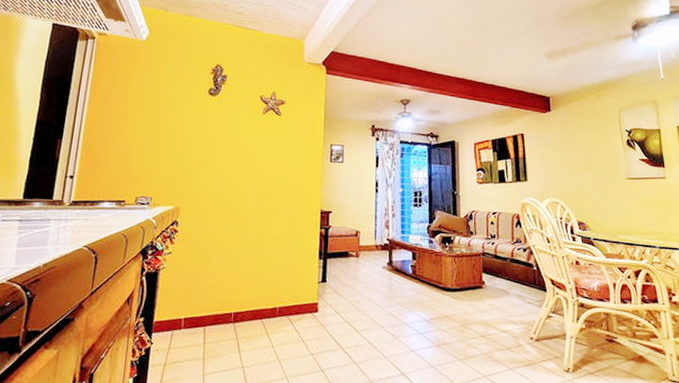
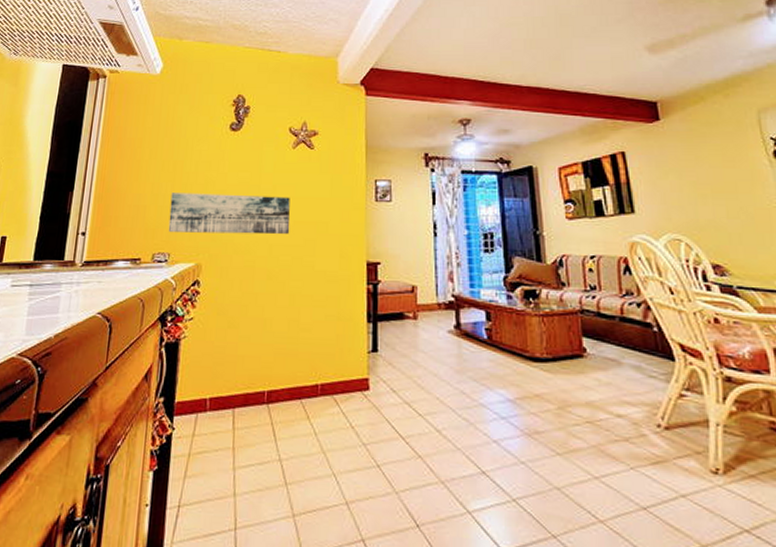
wall art: none [150,145,259,186] -> present [168,193,291,235]

